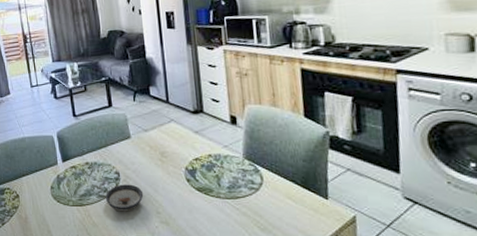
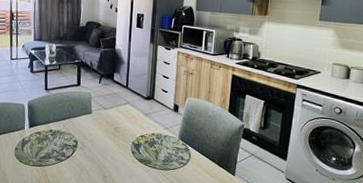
saucer: present [106,184,144,212] -> none [62,151,95,174]

